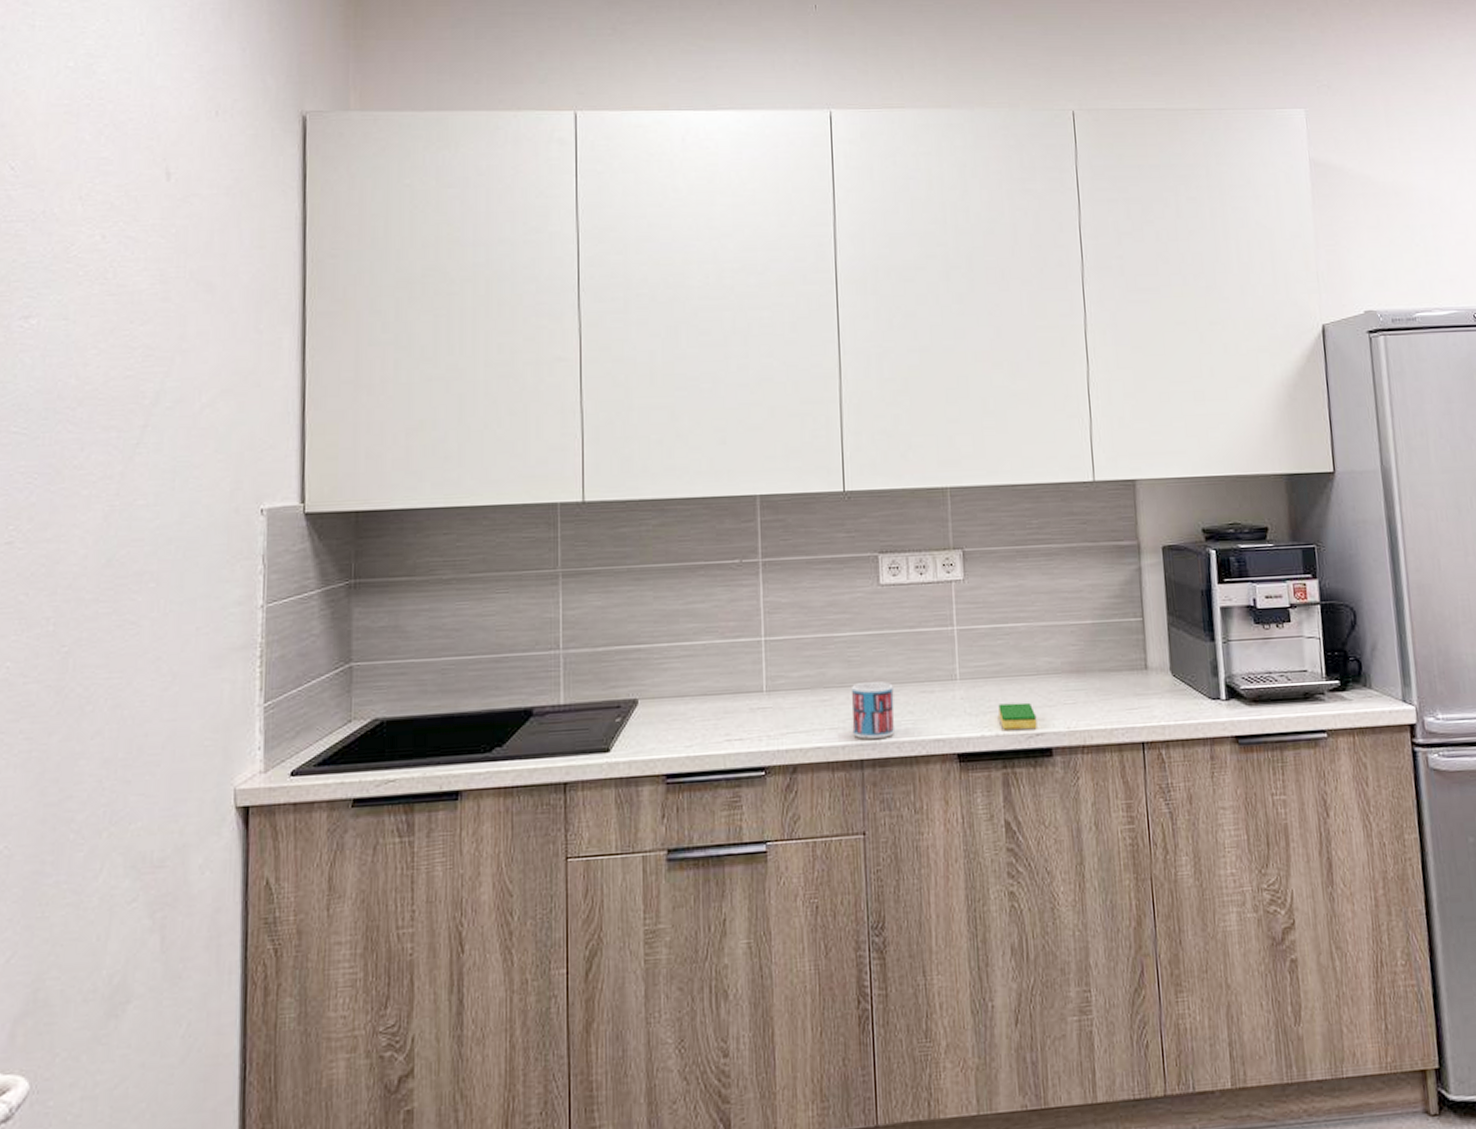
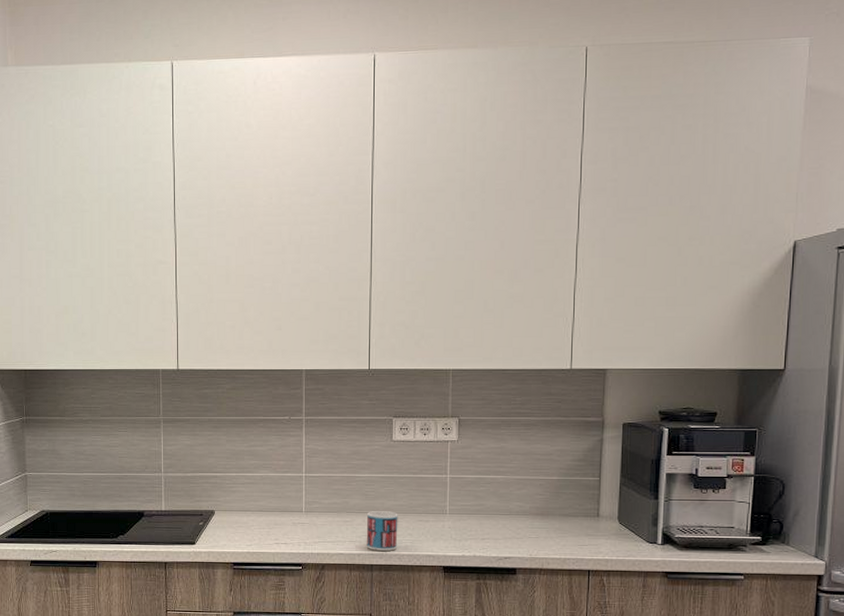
dish sponge: present [998,702,1037,730] -> none [477,534,506,554]

